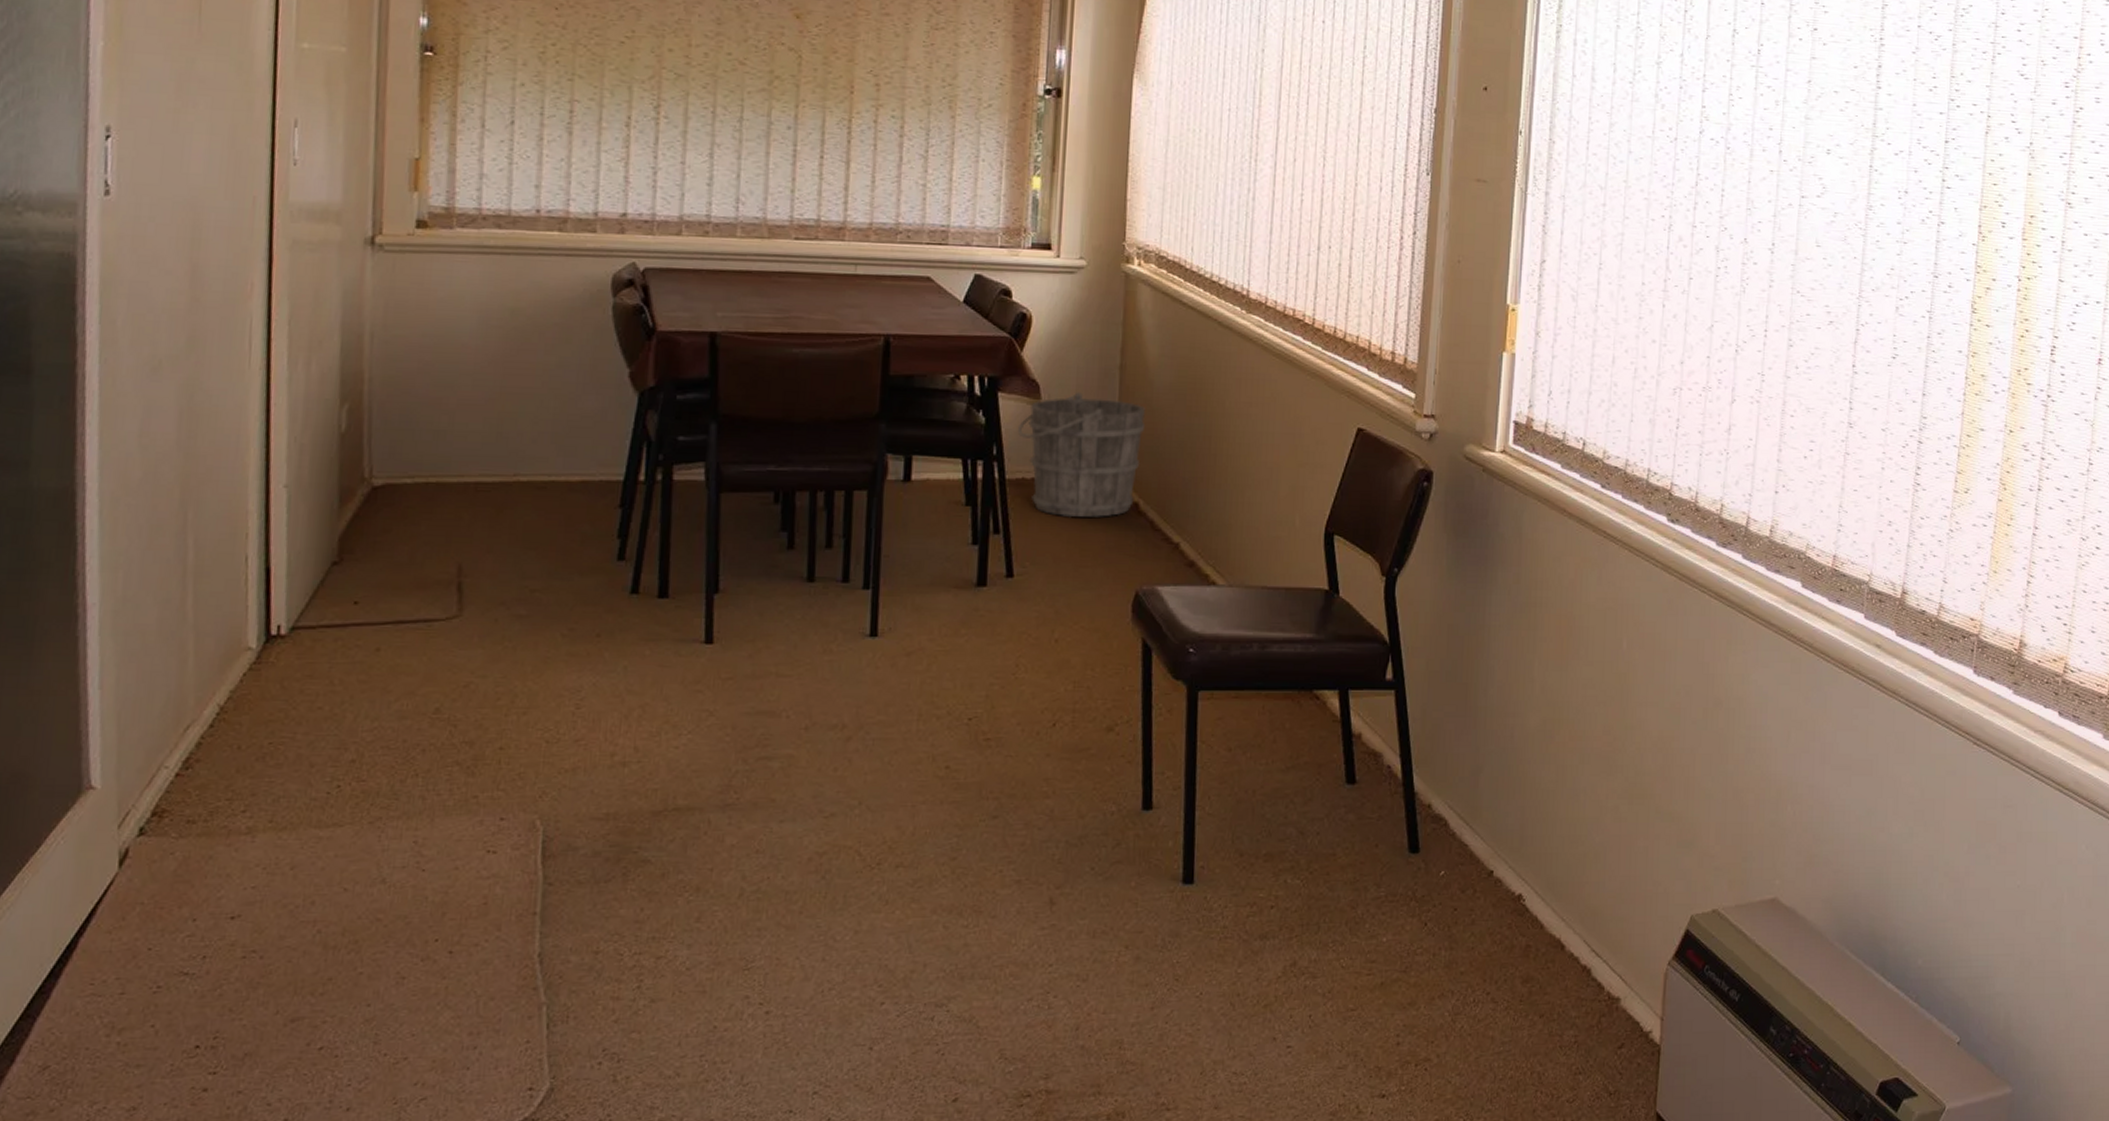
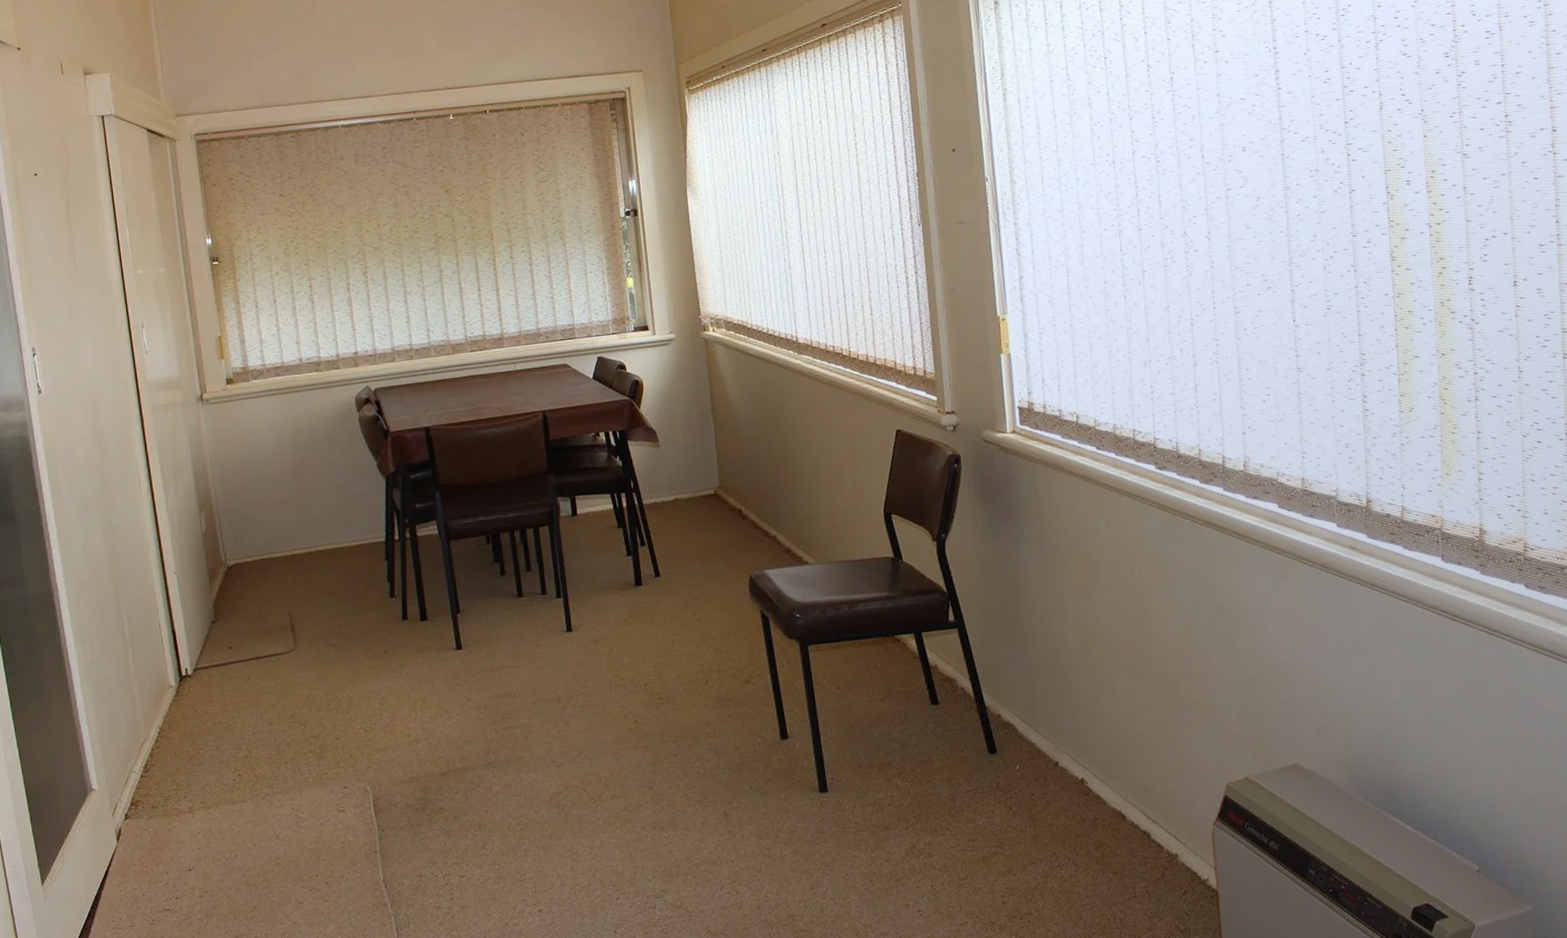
bucket: present [1017,392,1146,518] -> none [645,432,738,527]

